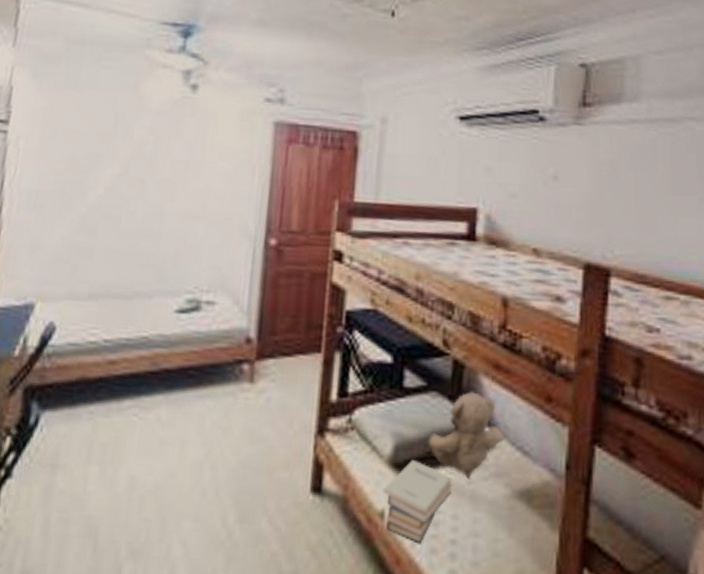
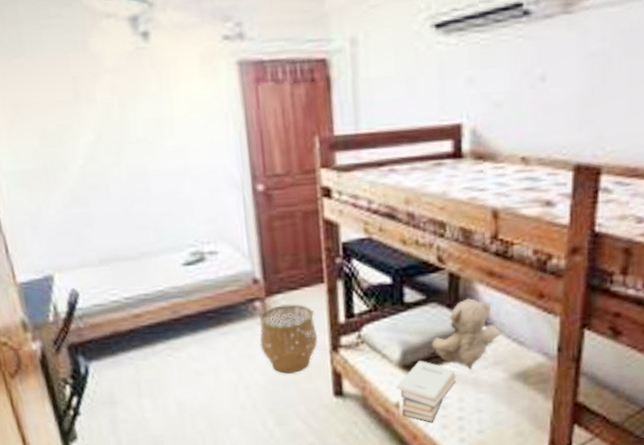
basket: none [238,371,306,457] -> present [258,304,318,374]

